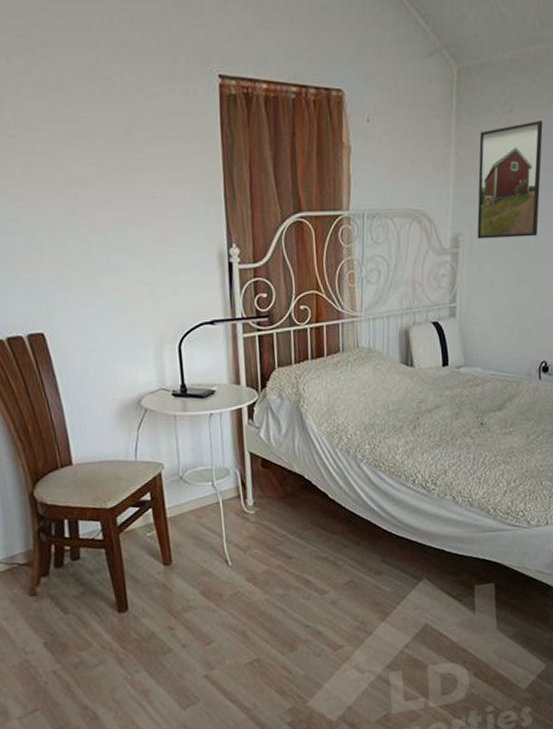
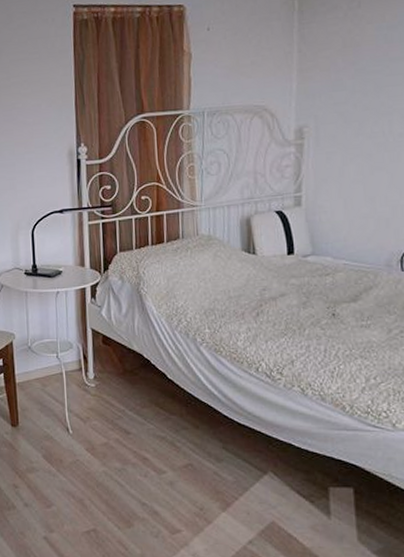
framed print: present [477,121,543,239] -> none [323,12,396,130]

